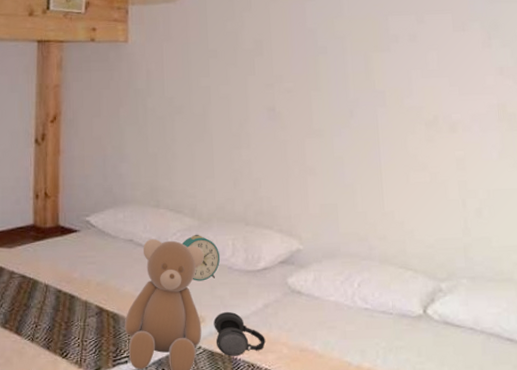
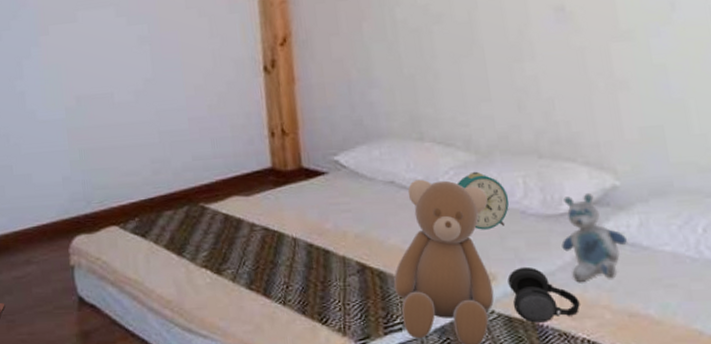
polar bear: none [256,254,304,324] -> present [561,192,627,282]

